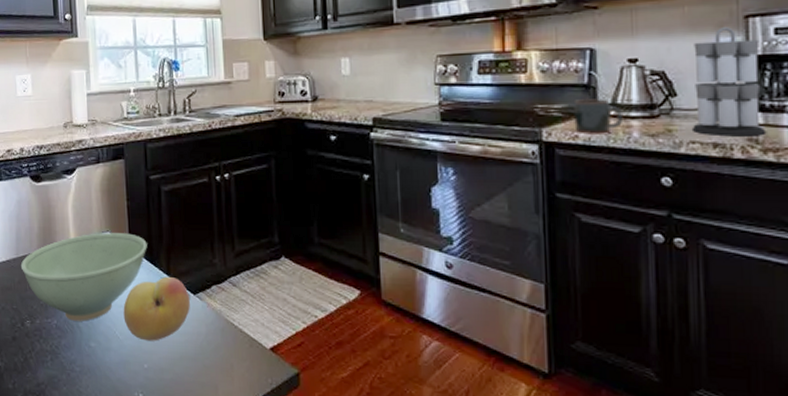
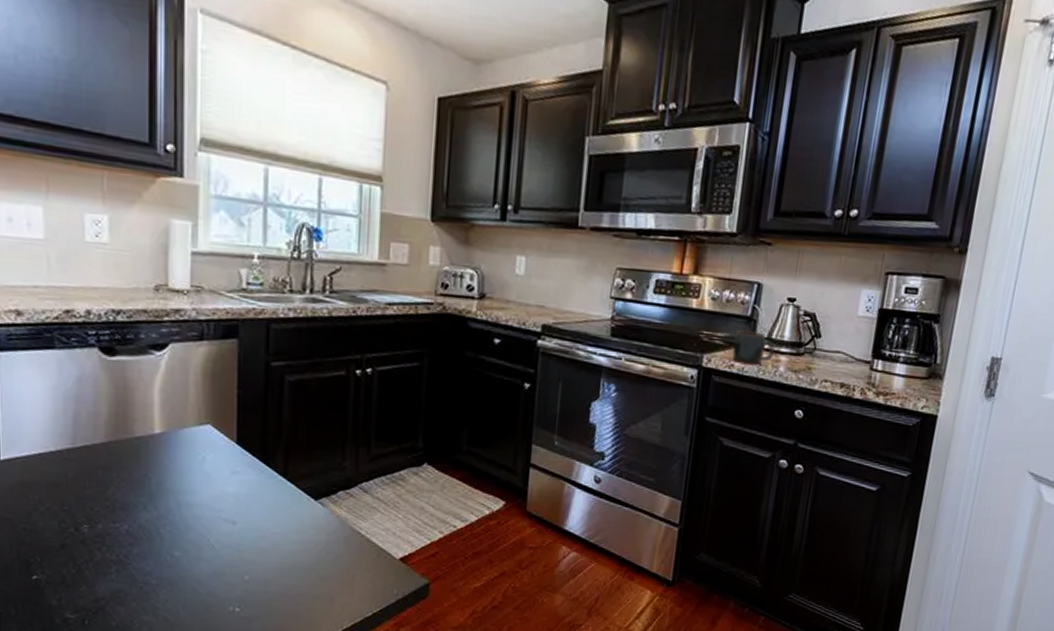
bowl: present [20,233,147,321] -> none [78,424,261,527]
fruit: present [123,276,190,341] -> none [222,478,310,551]
spice rack: present [693,27,767,137] -> none [827,280,893,381]

